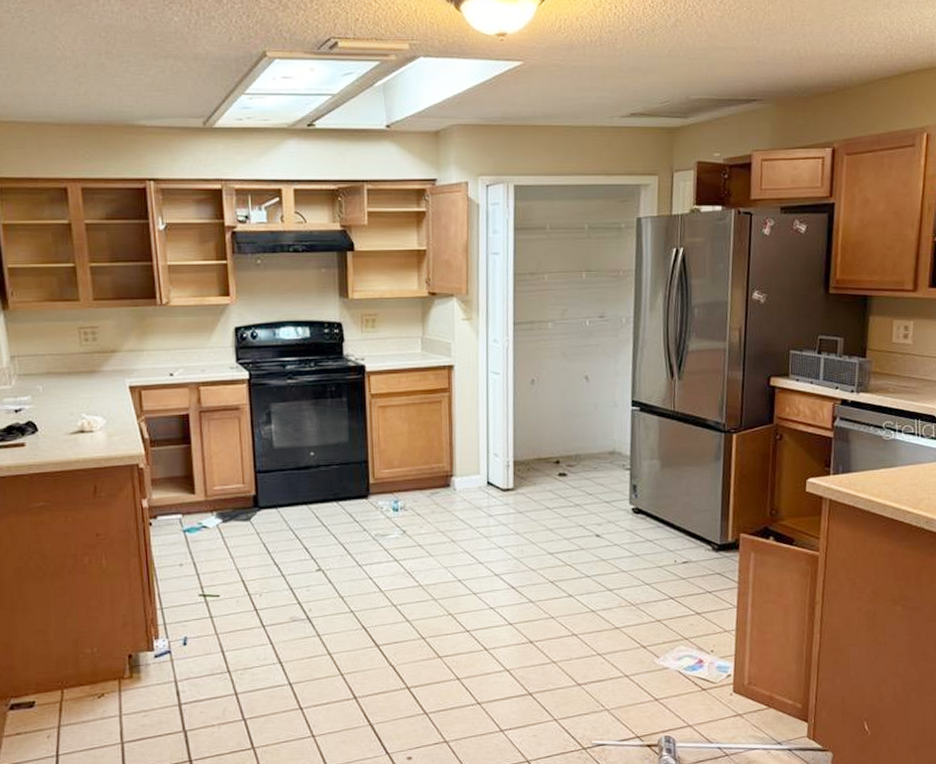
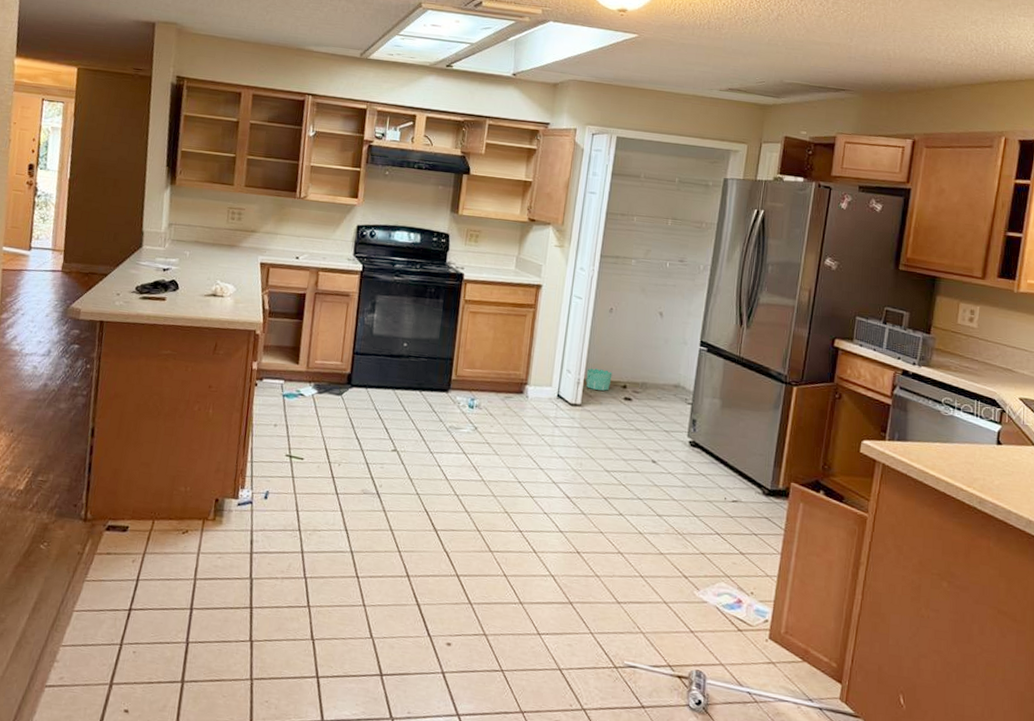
basket: none [515,447,543,470] -> present [586,368,612,391]

